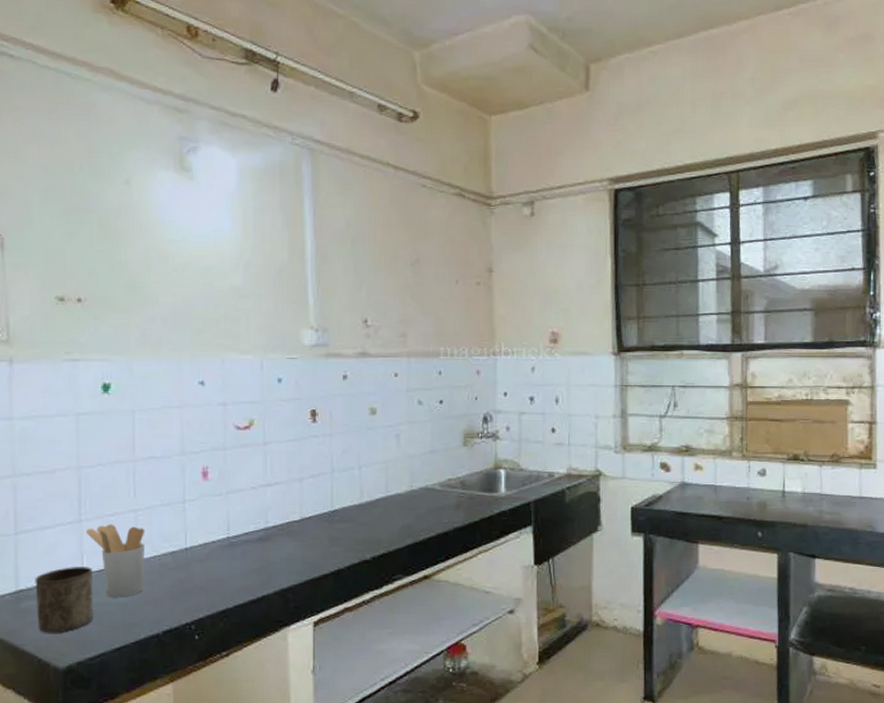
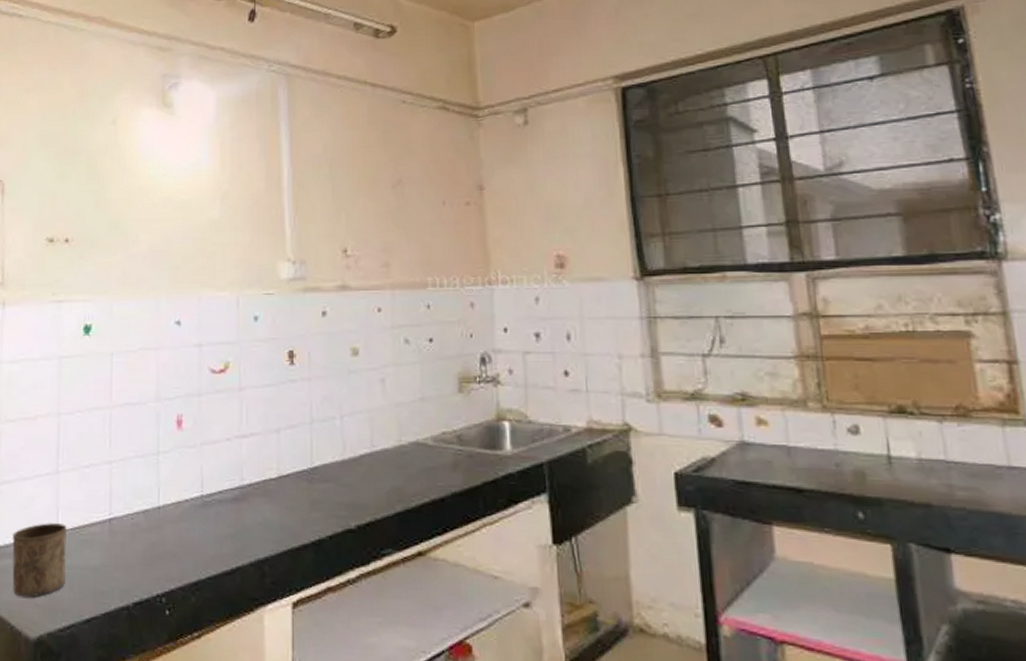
utensil holder: present [85,524,145,598] -> none [62,476,119,561]

